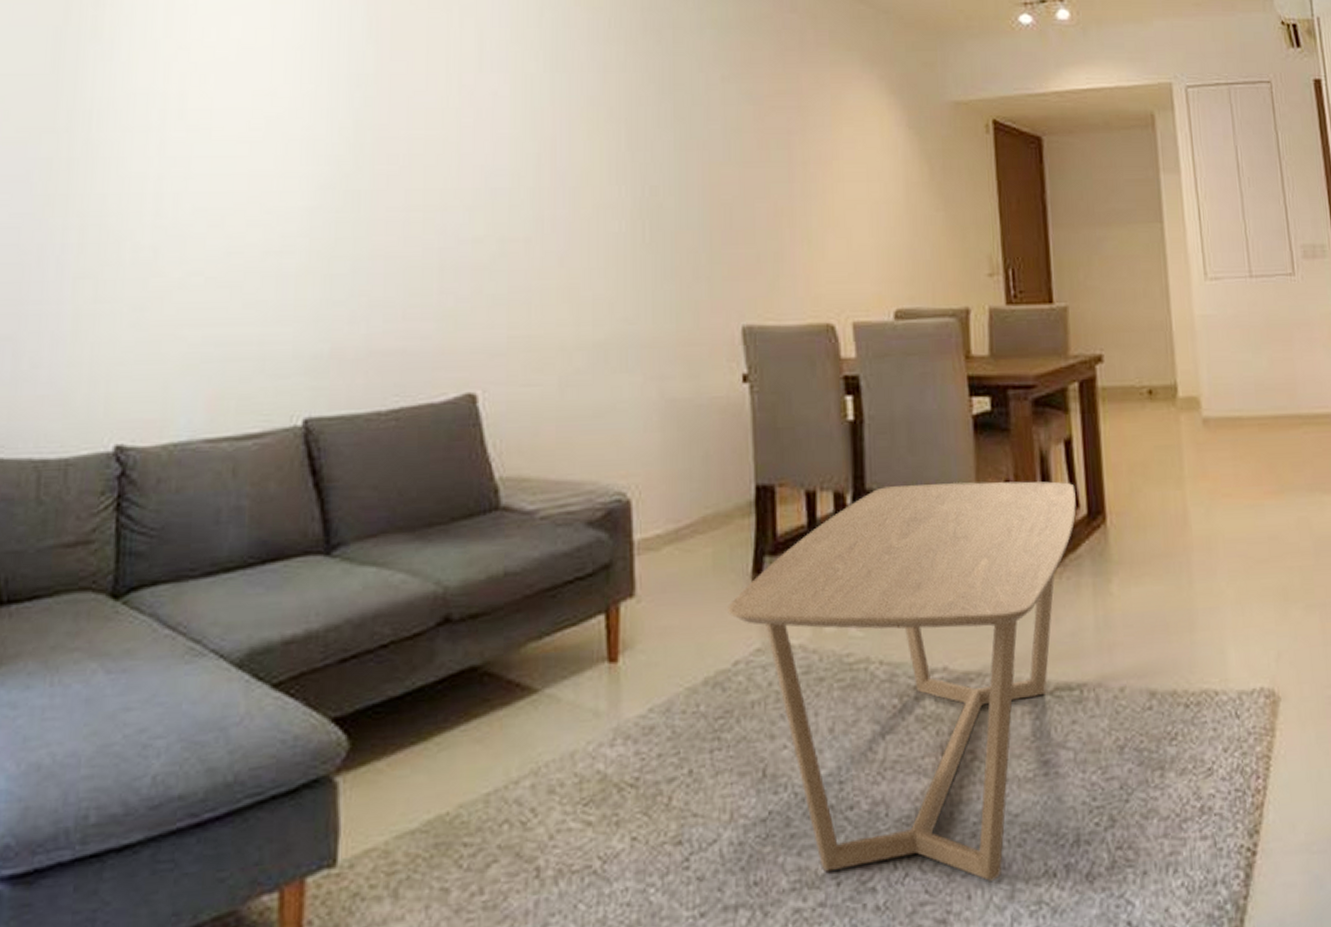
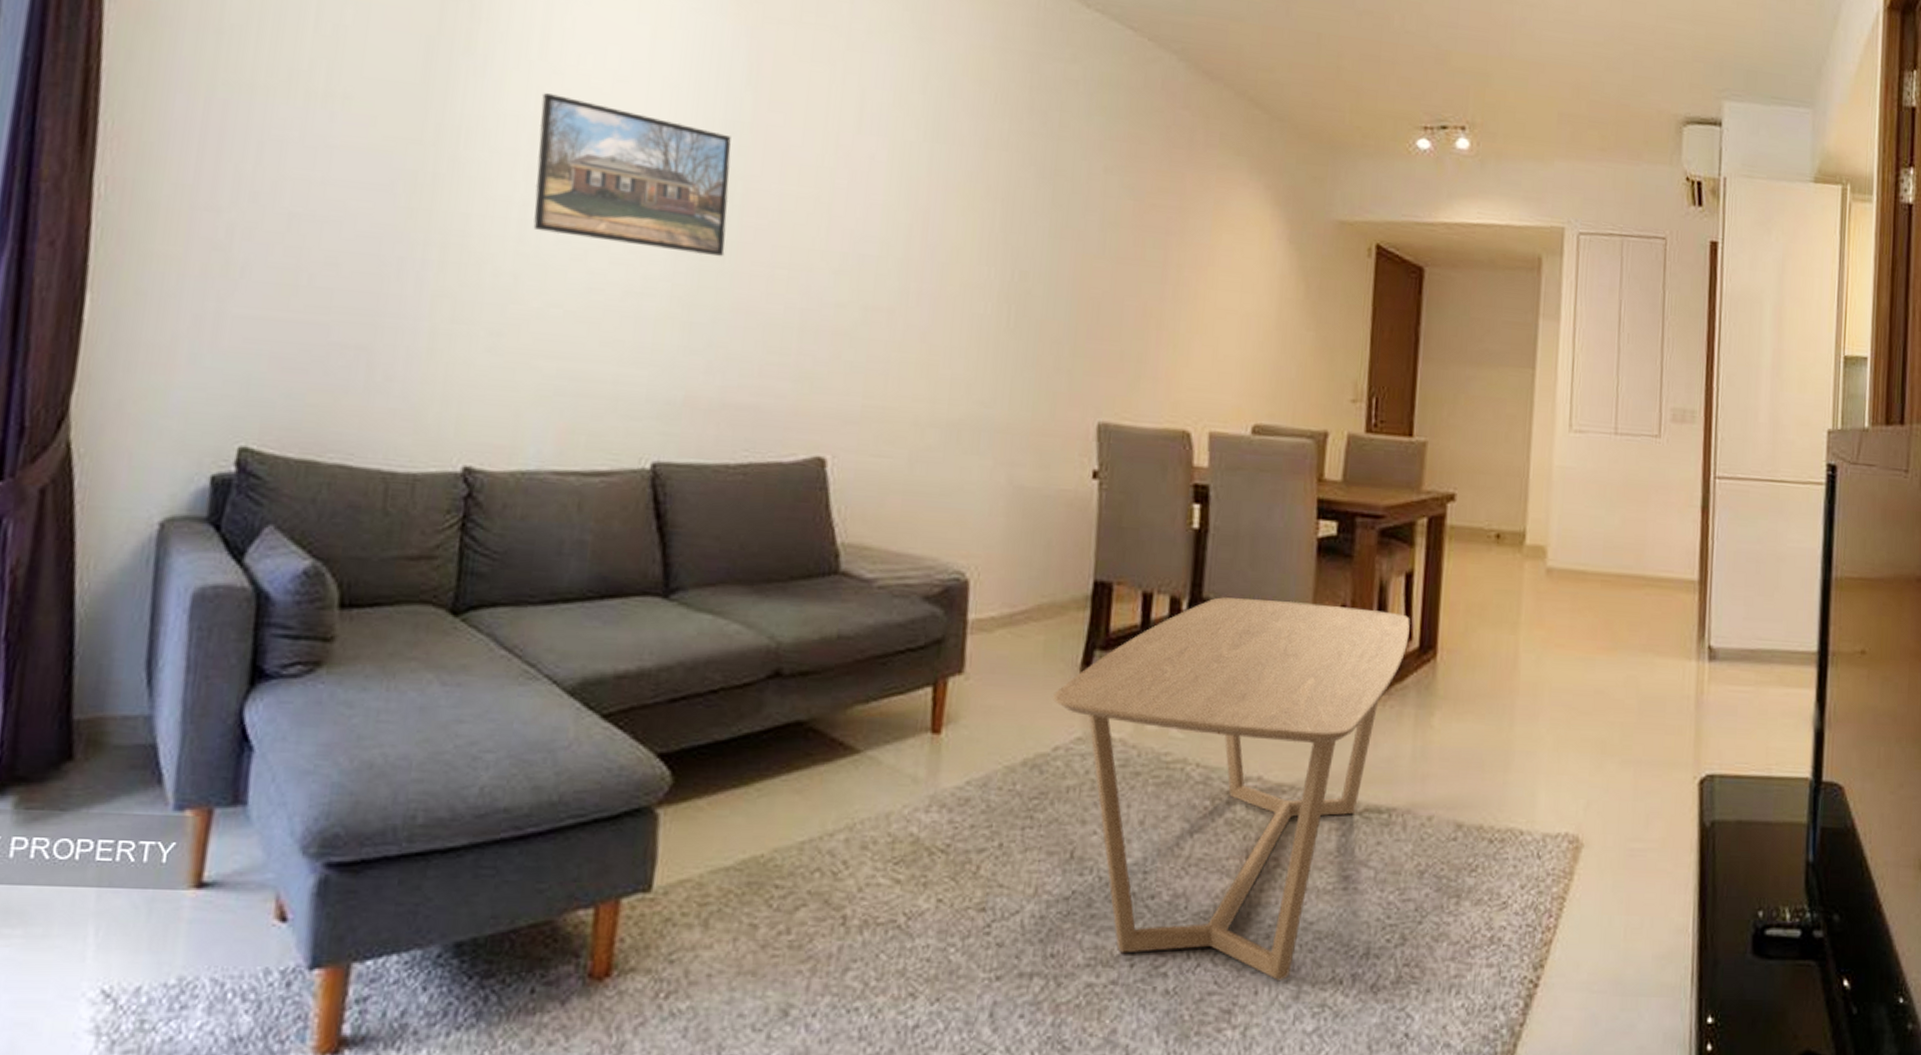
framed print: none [168,69,359,208] -> present [533,93,731,257]

